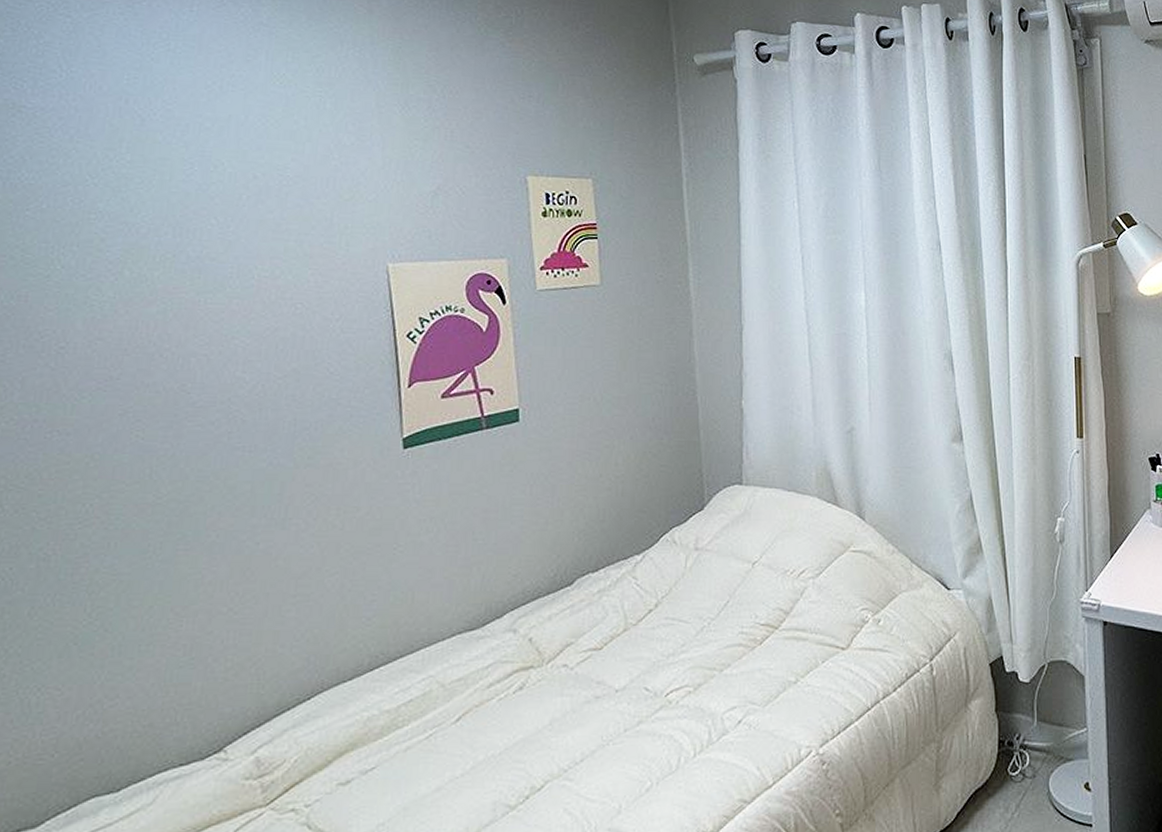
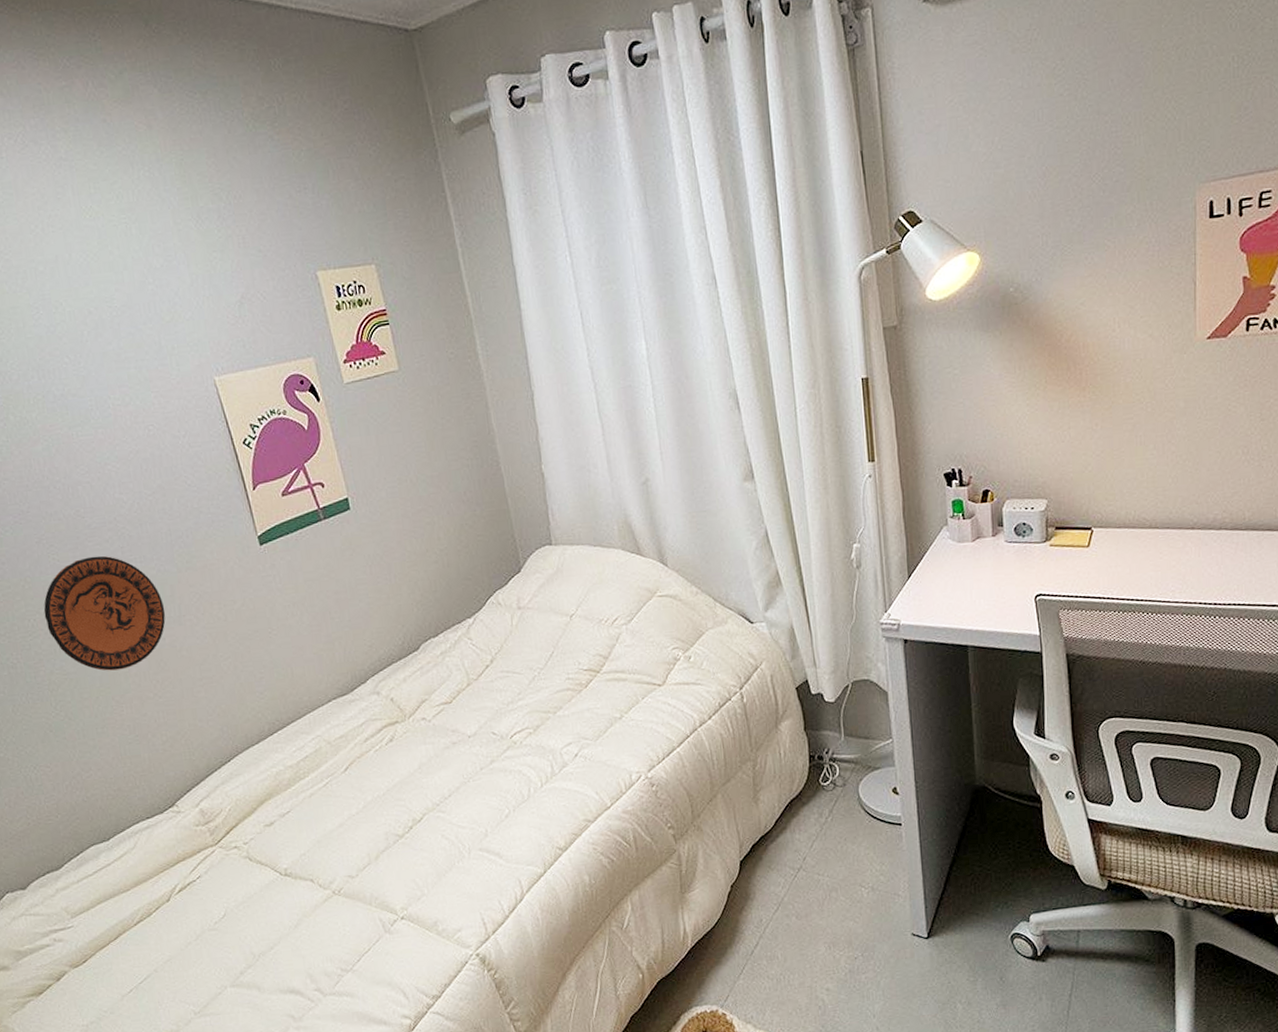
decorative plate: none [105,438,268,575] -> present [43,556,166,671]

